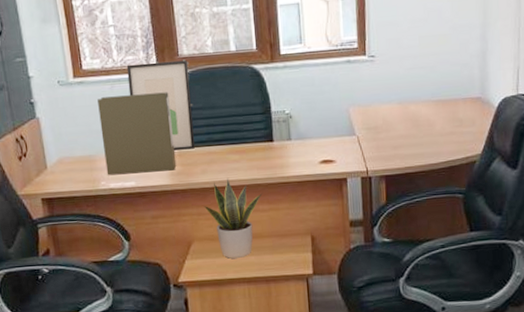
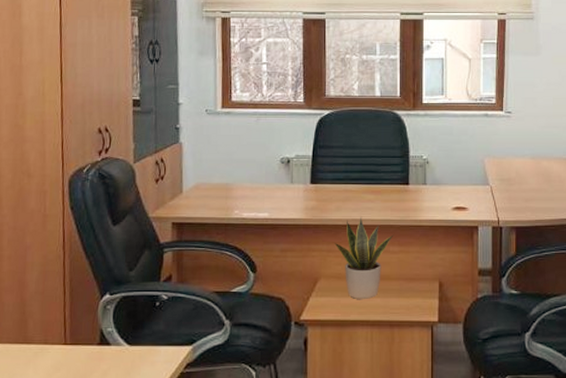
binder: present [97,92,177,176] -> none [241,129,312,205]
picture frame: present [126,60,195,151] -> none [273,99,335,186]

